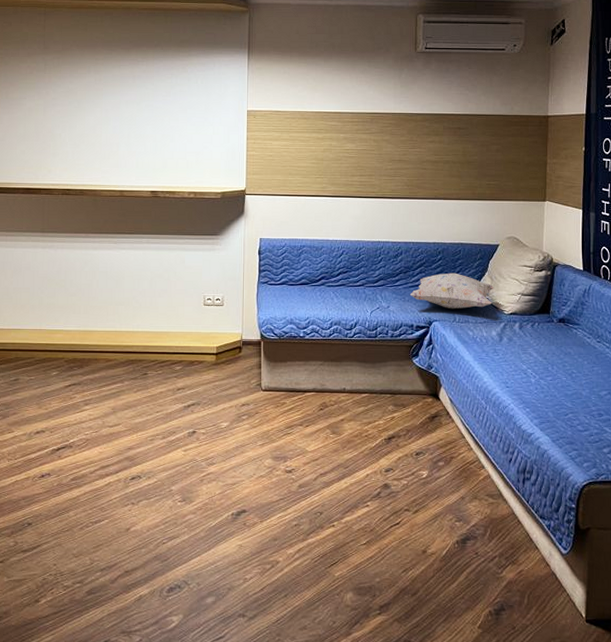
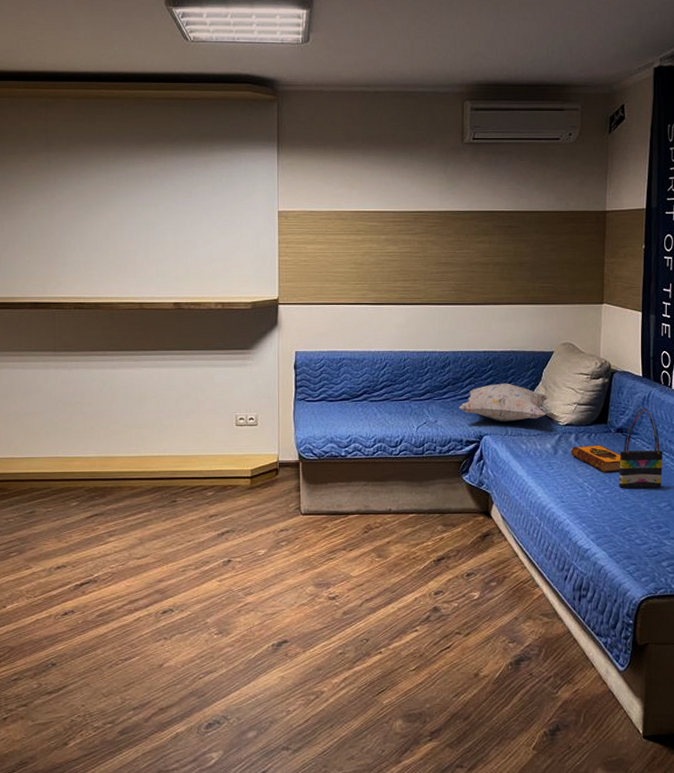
hardback book: none [514,333,563,361] -> present [570,445,621,473]
tote bag: none [559,299,605,377] -> present [617,407,665,489]

